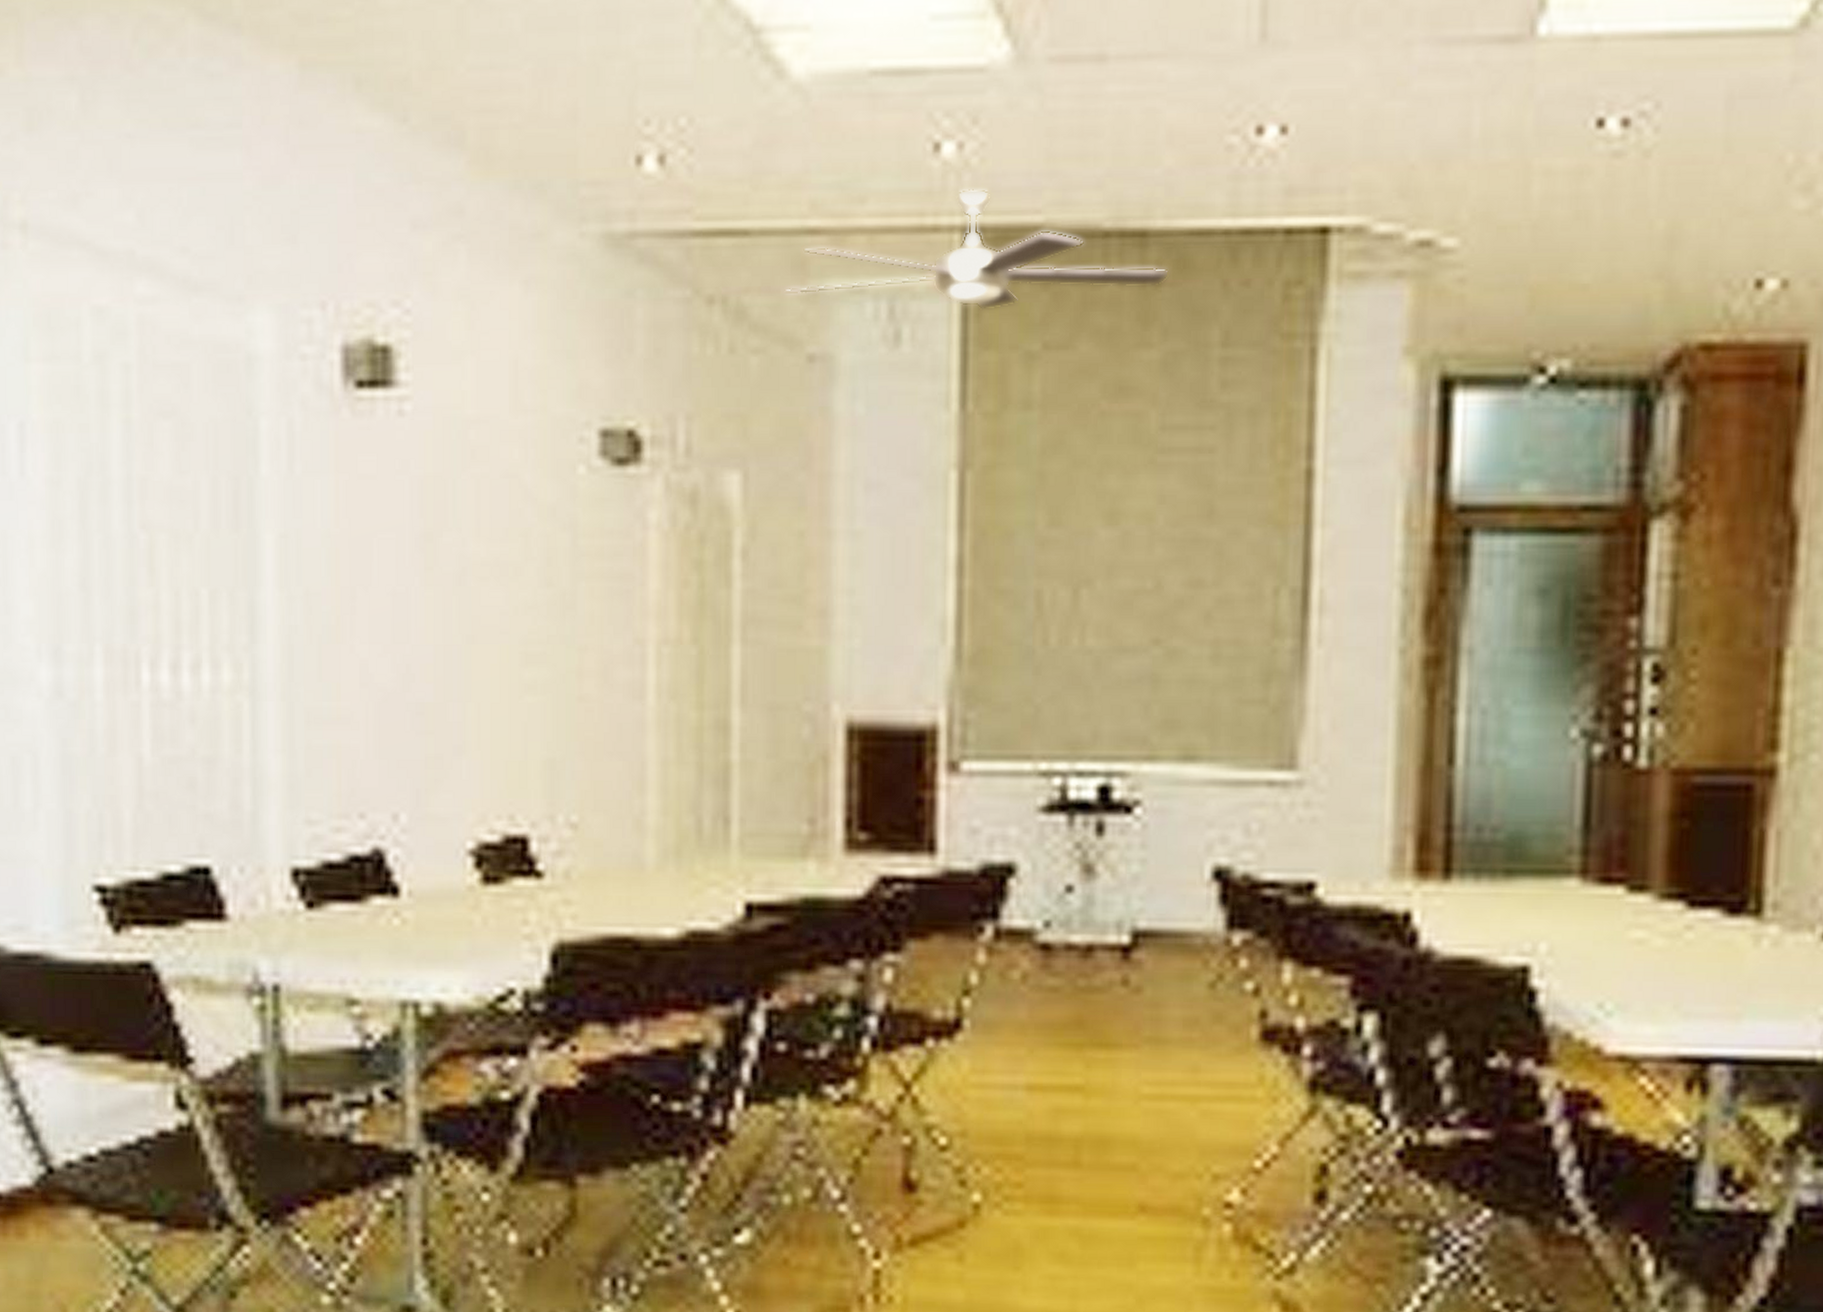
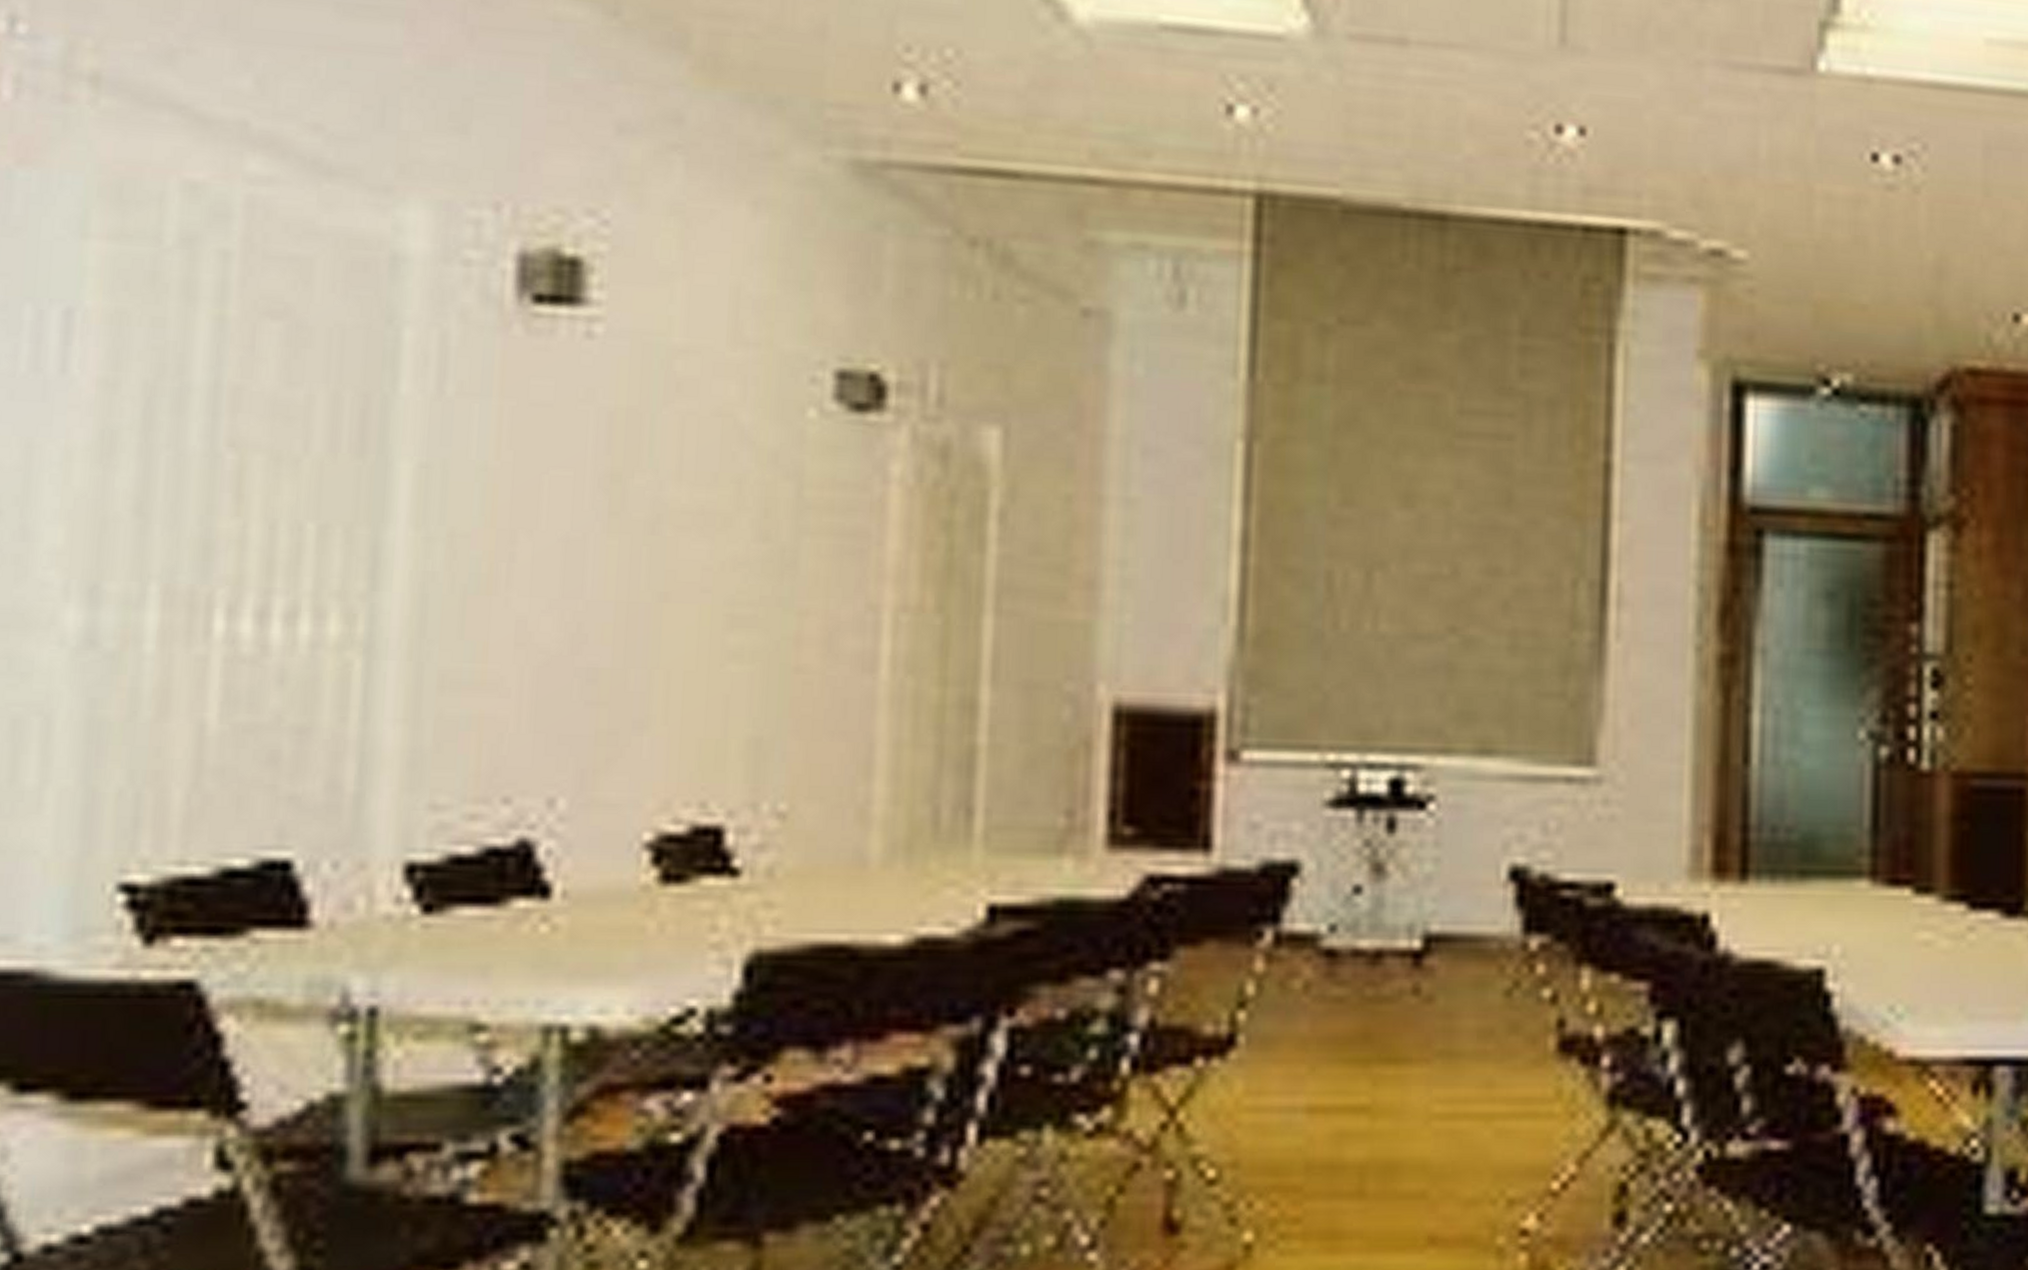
electric fan: present [786,188,1170,311] -> none [1059,154,1469,280]

